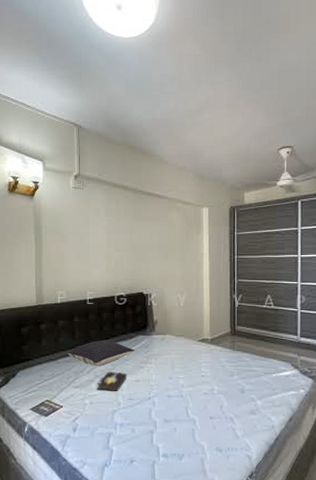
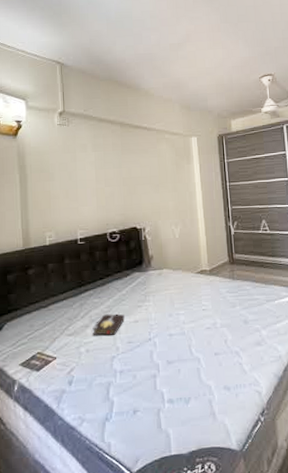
pillow: present [67,340,135,367] -> none [59,280,131,311]

